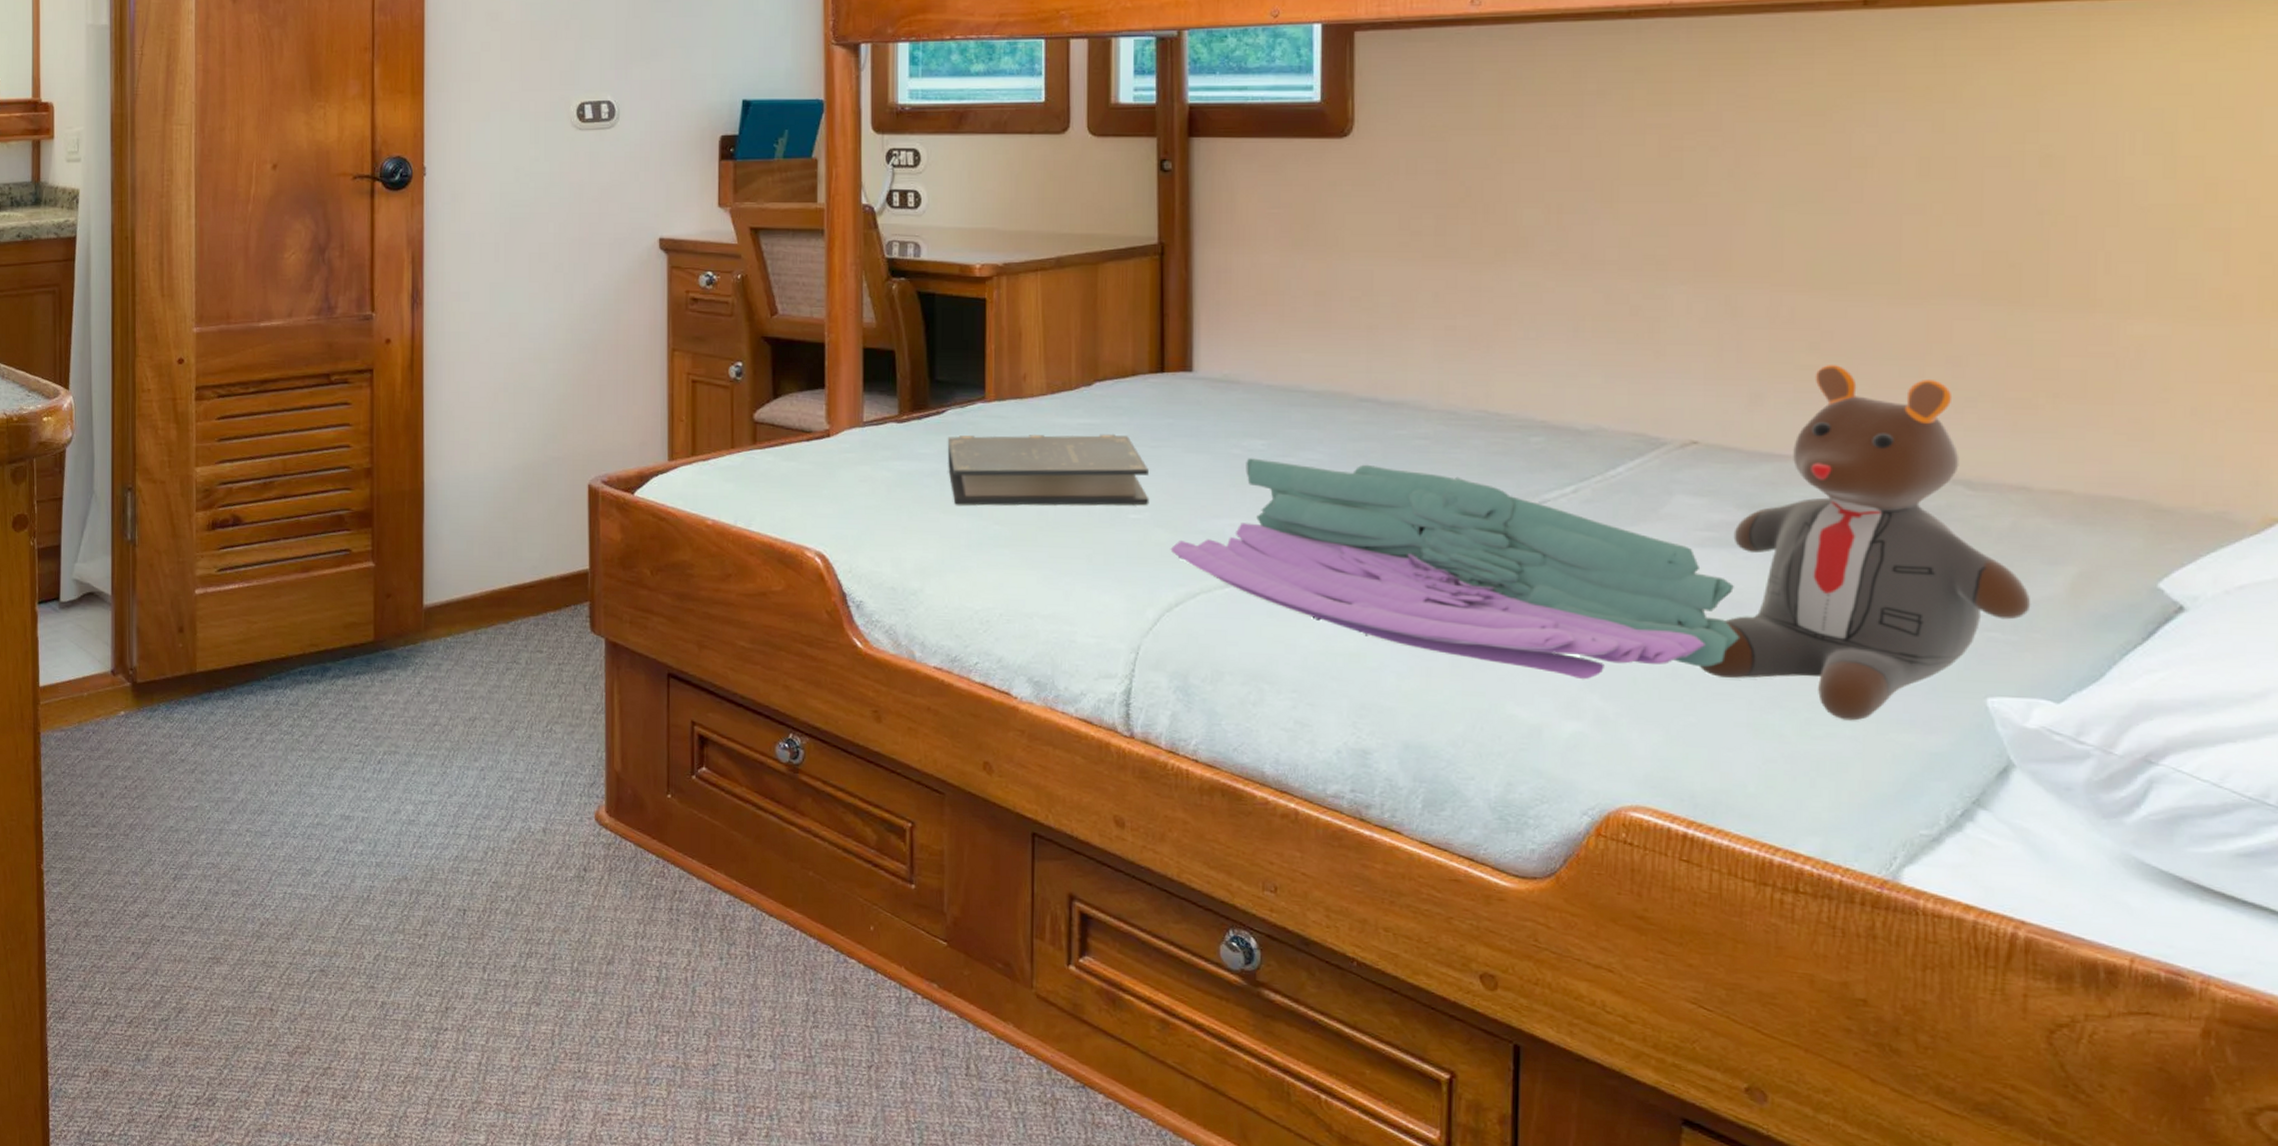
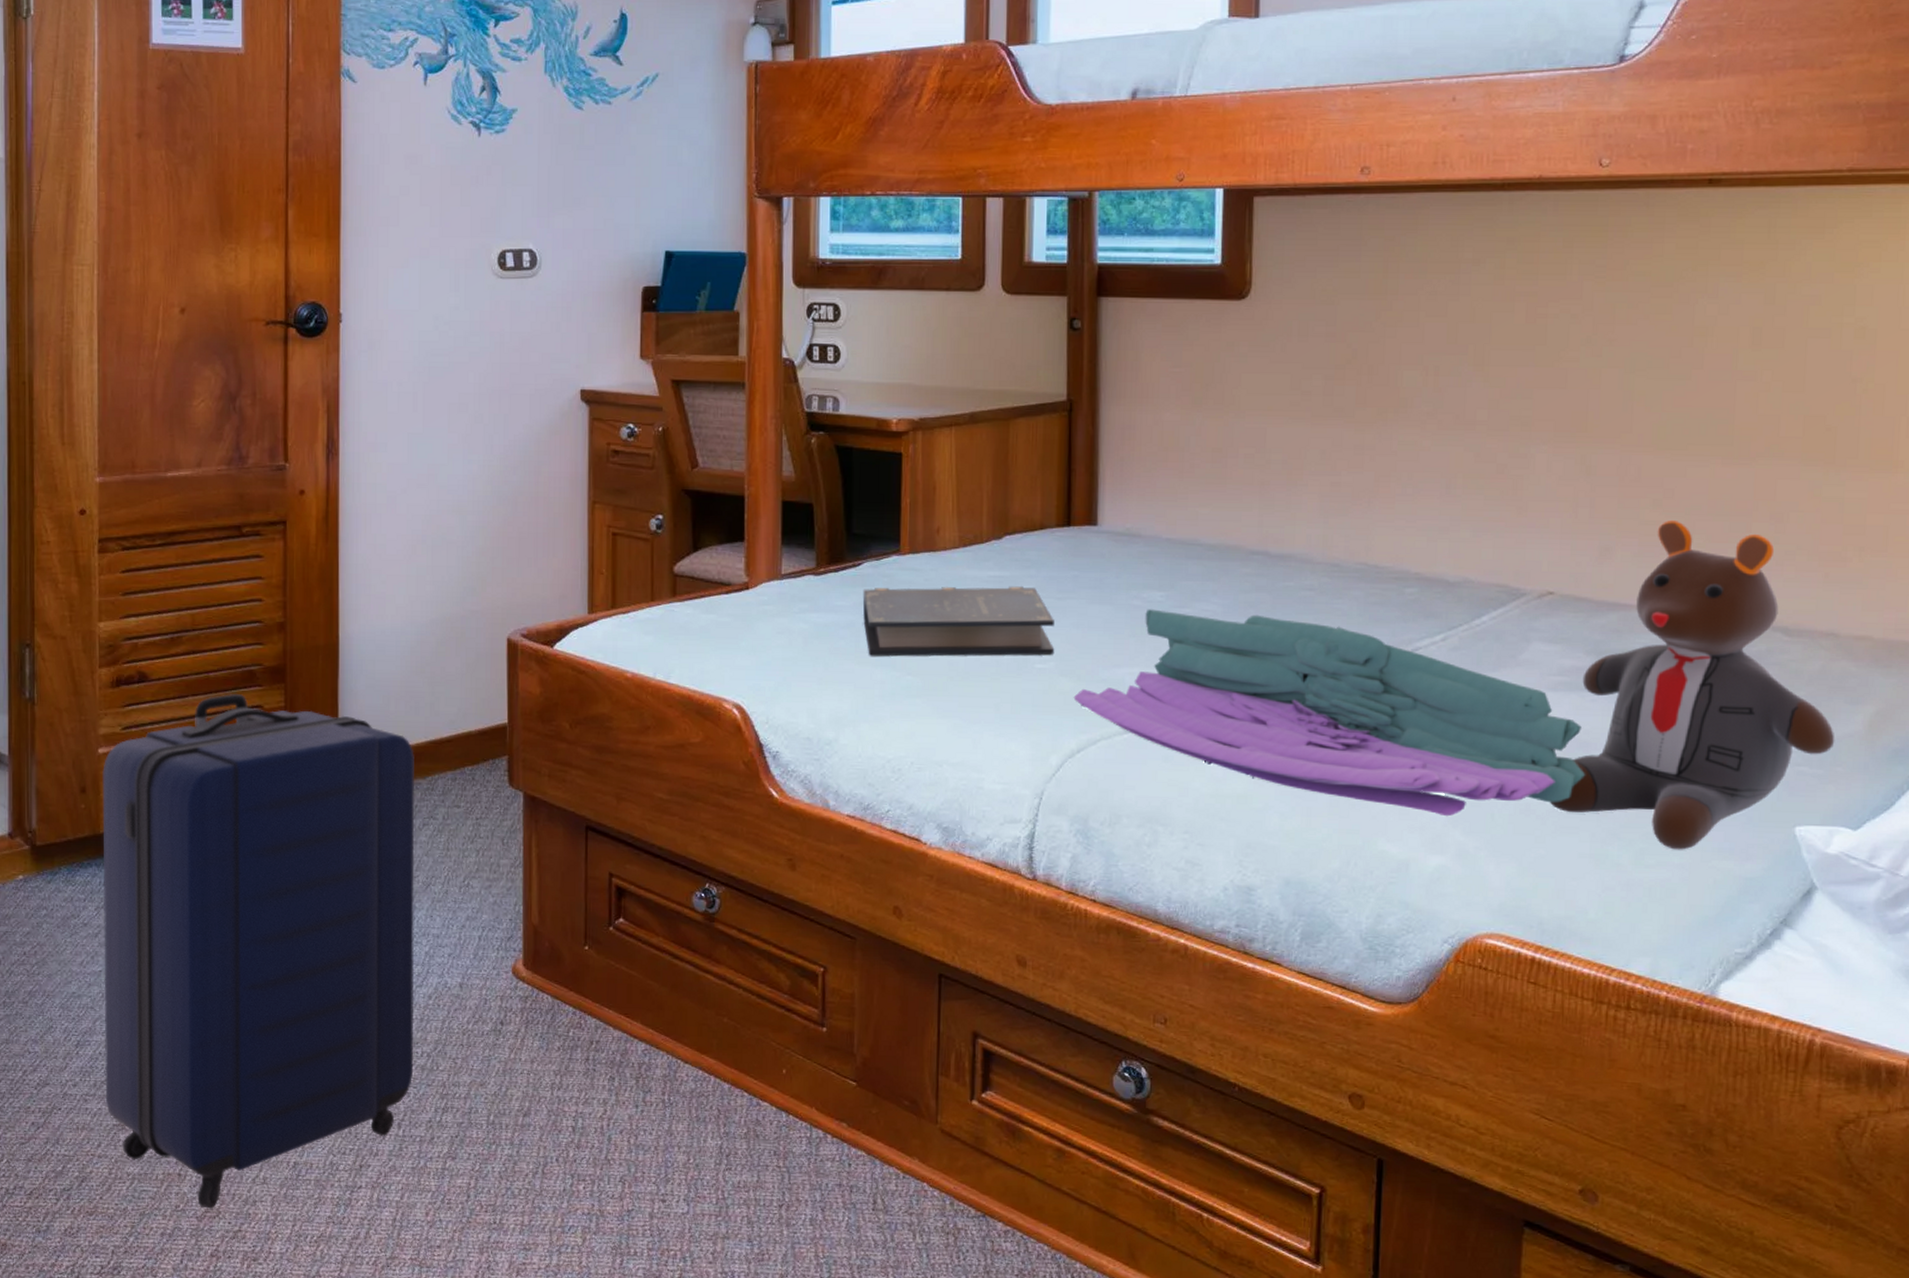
suitcase: none [199,538,499,1045] -> present [102,694,415,1209]

